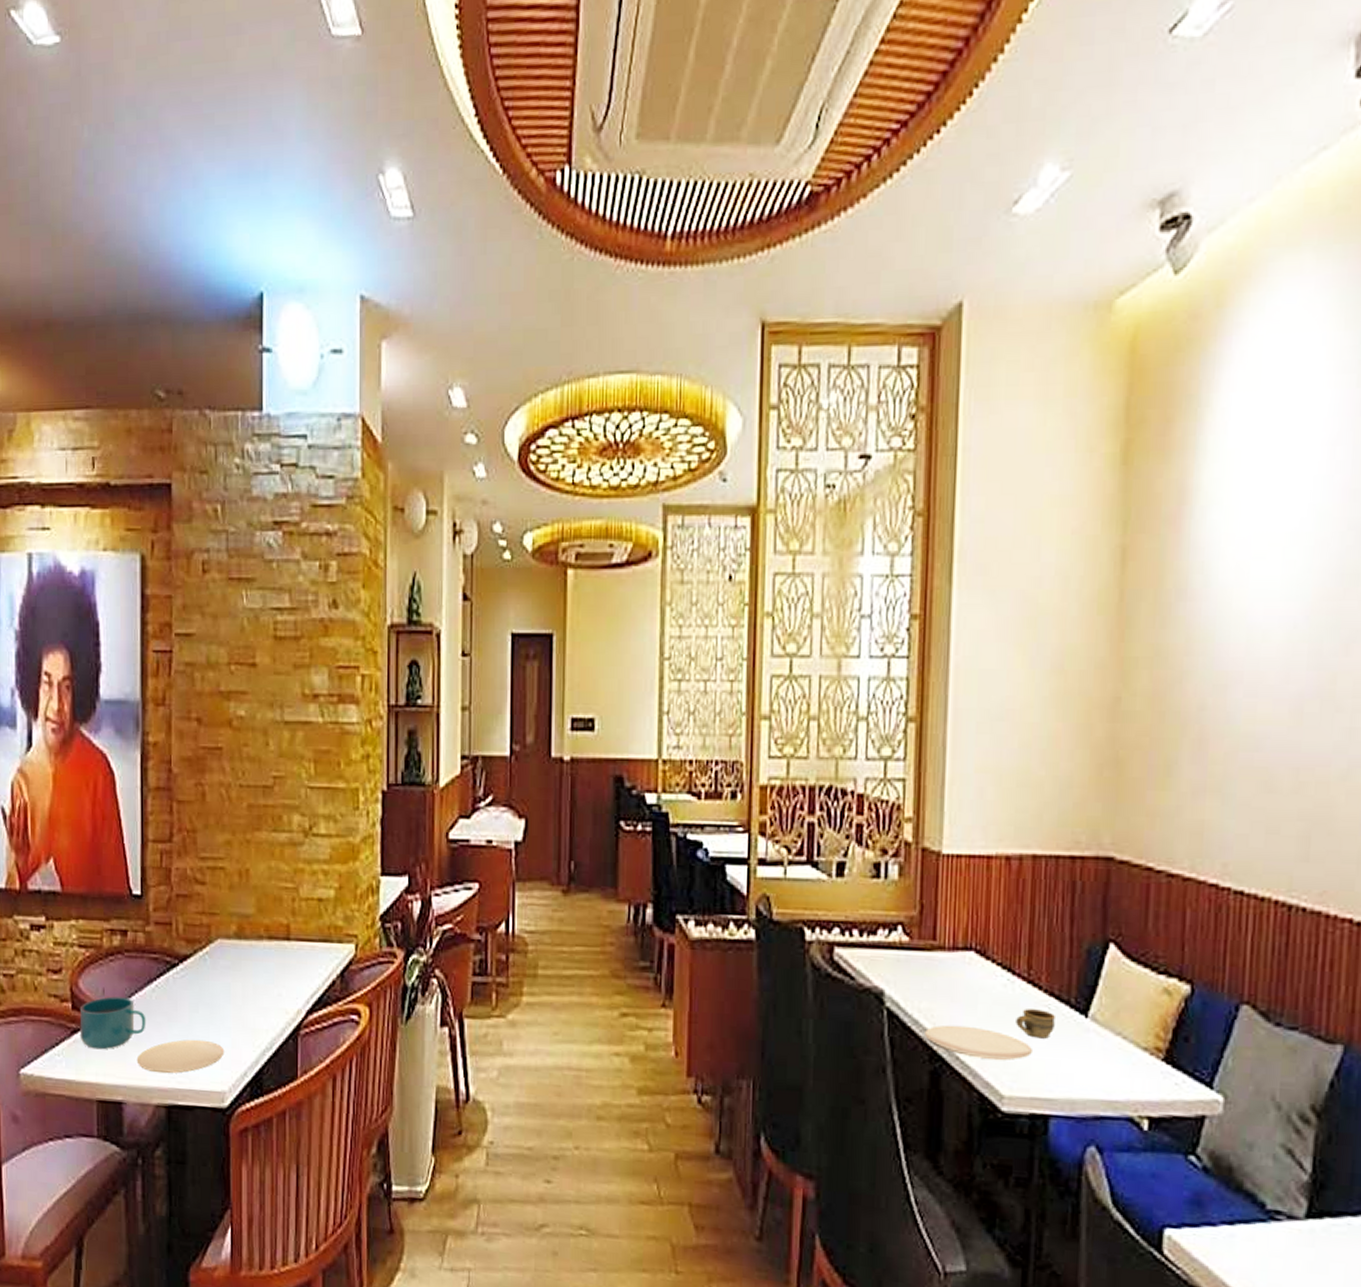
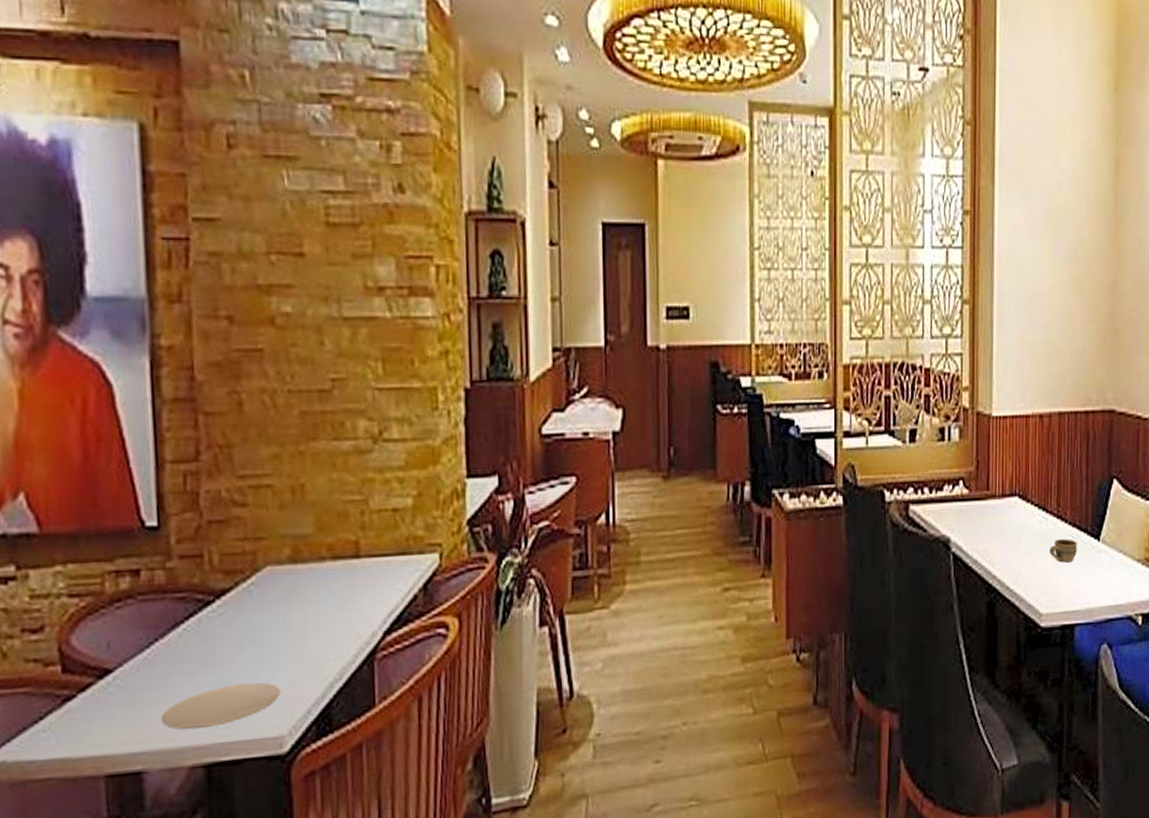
cup: present [79,996,146,1050] -> none [73,648,173,716]
plate: present [925,1025,1034,1061] -> none [983,559,1063,586]

